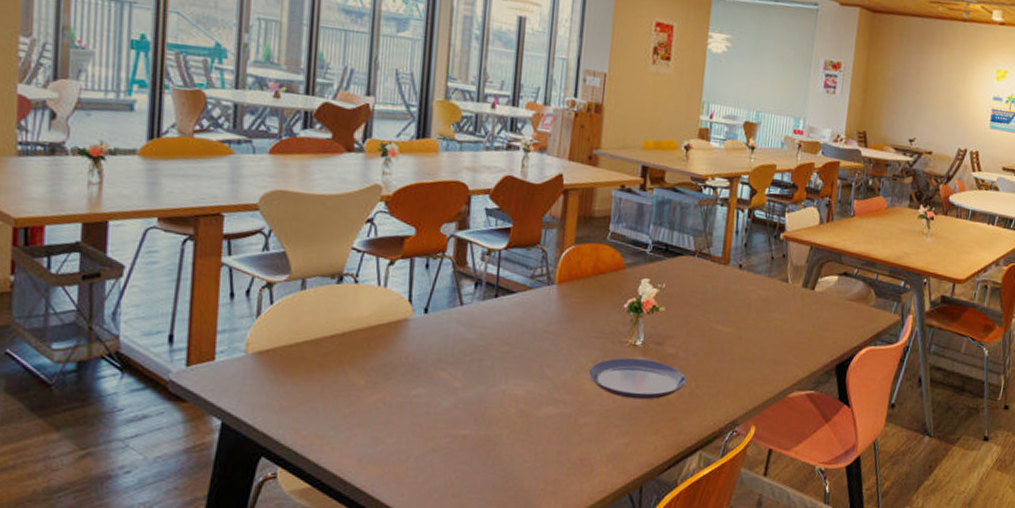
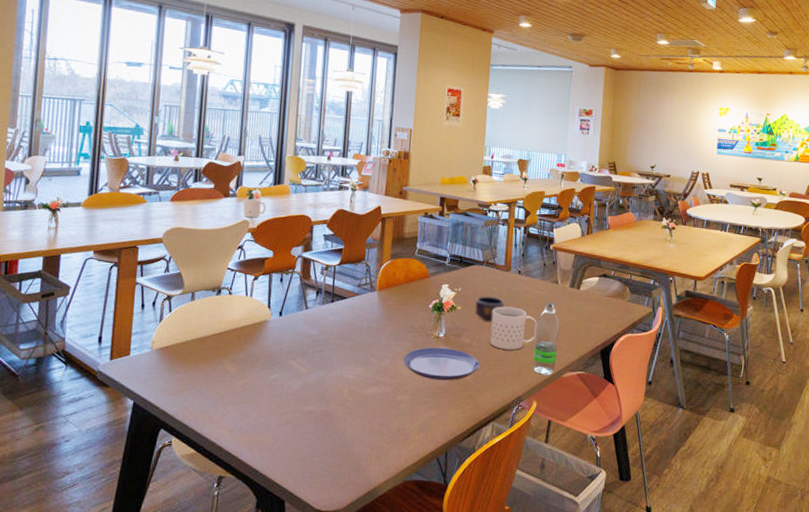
mug: none [373,155,406,182] -> present [243,199,266,218]
mug: none [681,294,721,326] -> present [474,295,505,321]
mug: none [700,308,760,364] -> present [490,306,537,351]
bottle: none [752,304,788,395] -> present [532,301,560,375]

